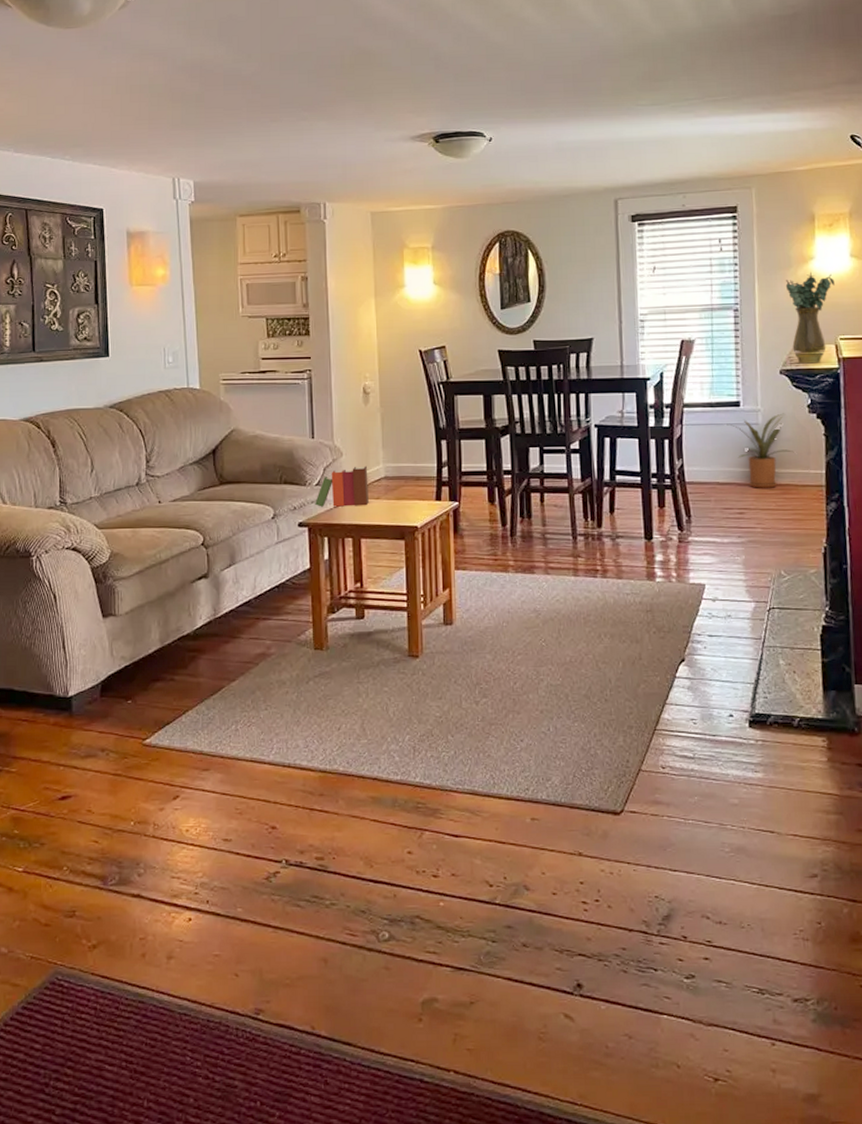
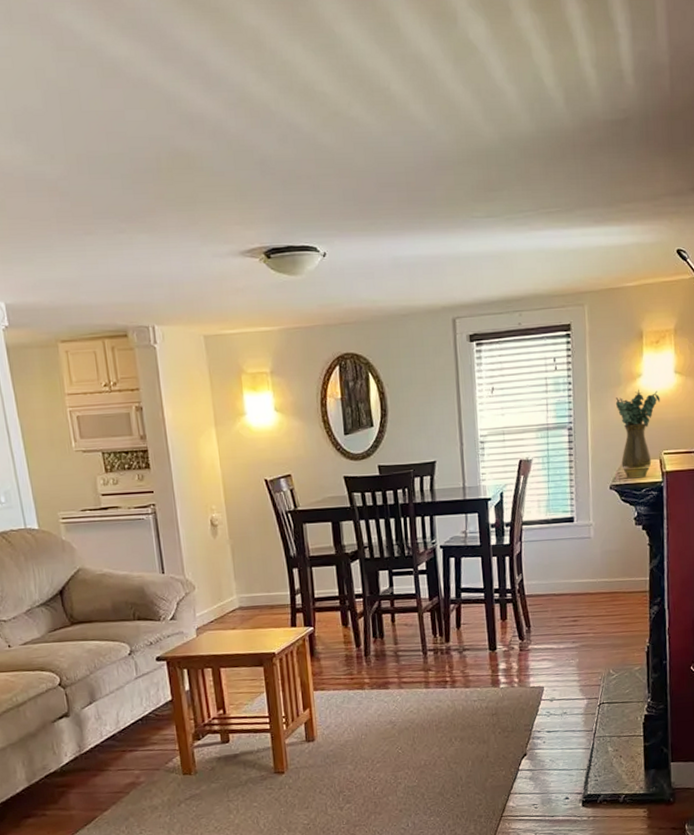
books: present [315,466,369,507] -> none [171,597,225,641]
house plant: present [727,413,794,488] -> none [562,526,622,597]

